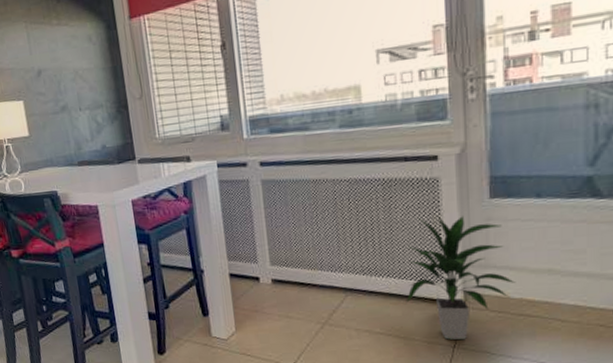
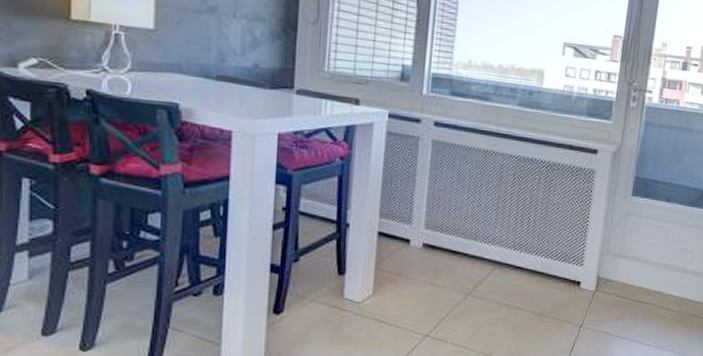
indoor plant: present [407,216,516,340] -> none [548,202,640,321]

